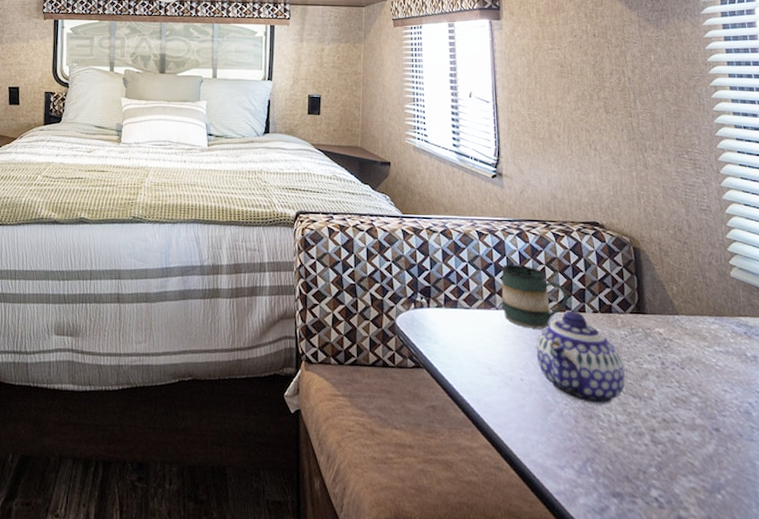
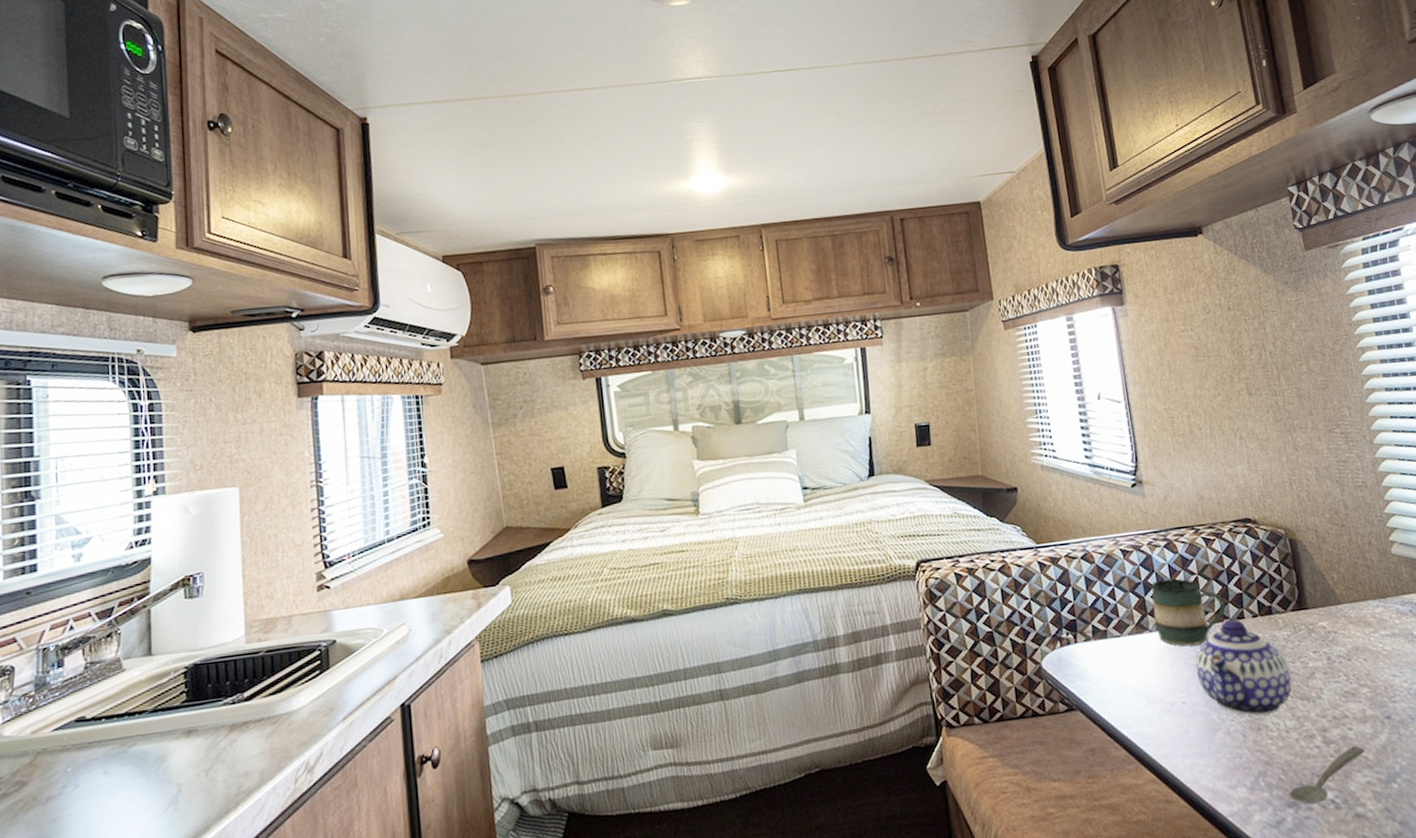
spoon: none [614,451,692,498] -> present [1289,746,1365,804]

